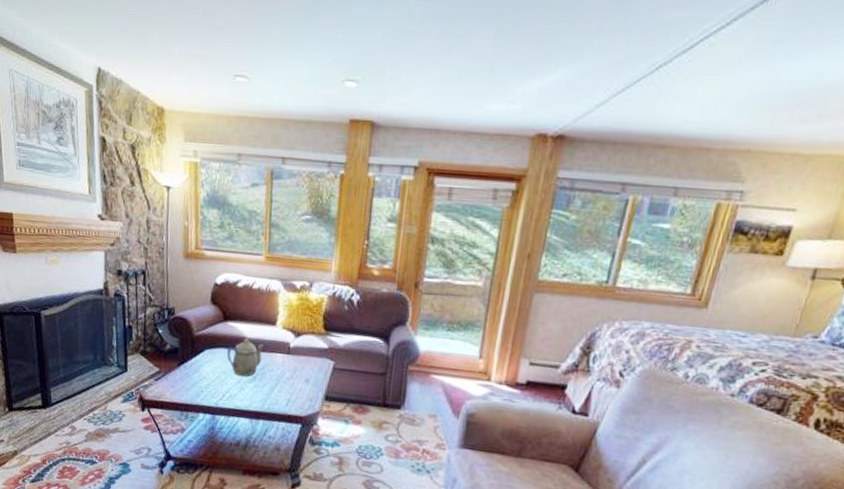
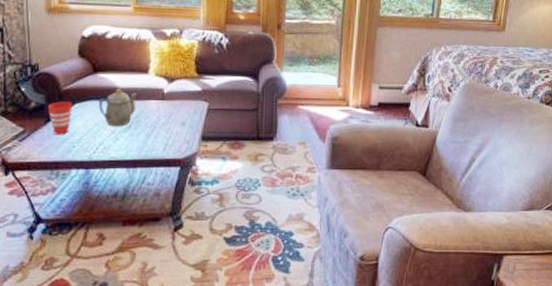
cup: none [181,346,203,379] -> present [47,101,73,135]

